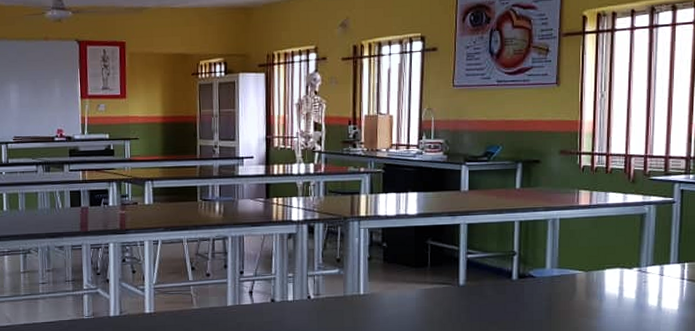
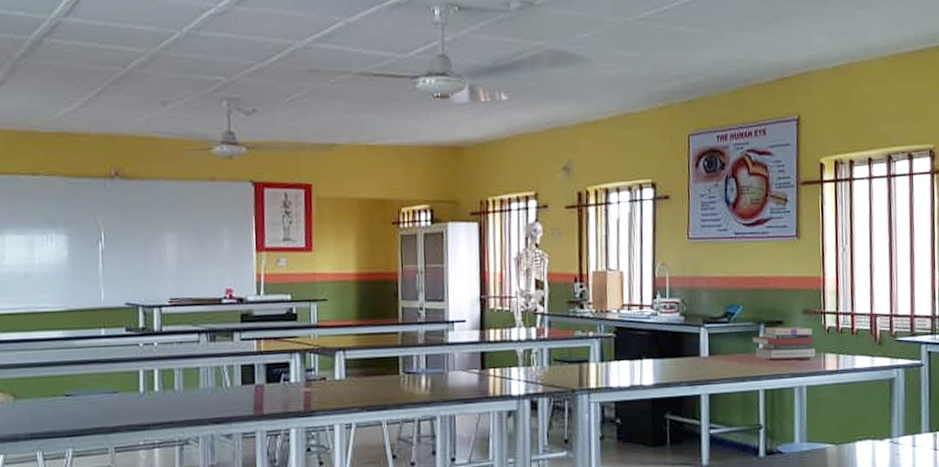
books: none [510,165,570,196] -> present [752,326,816,361]

